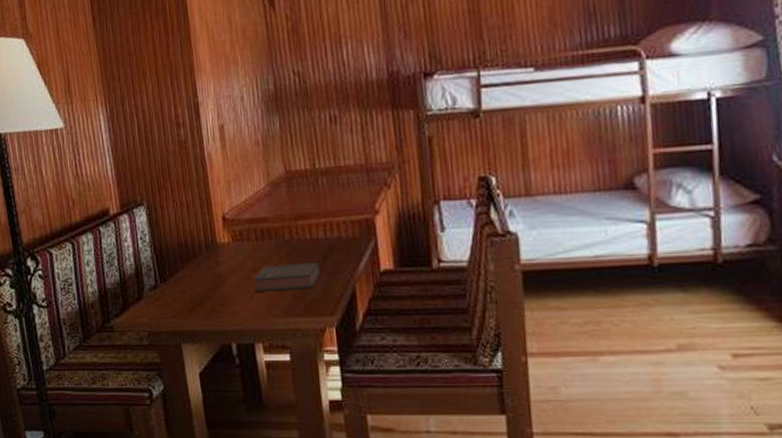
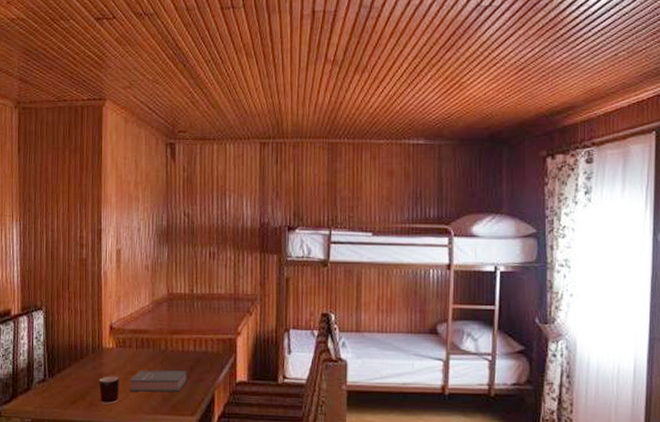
mug: none [216,275,243,309] -> present [98,376,120,404]

